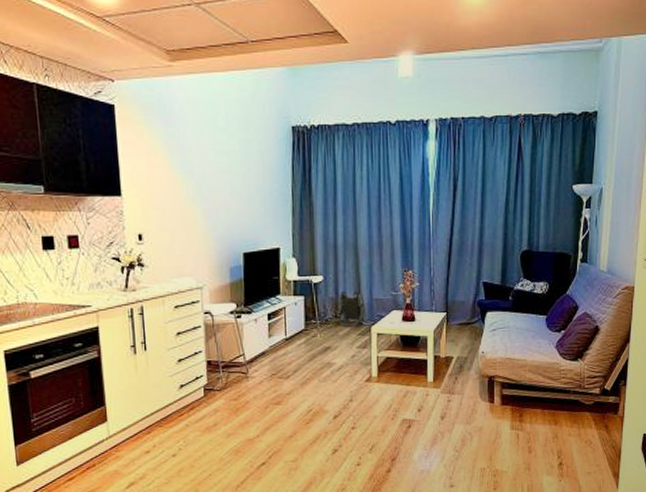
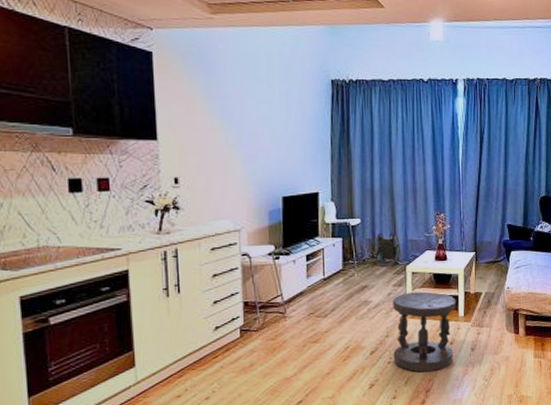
stool: none [357,354,425,440] -> present [393,291,456,372]

